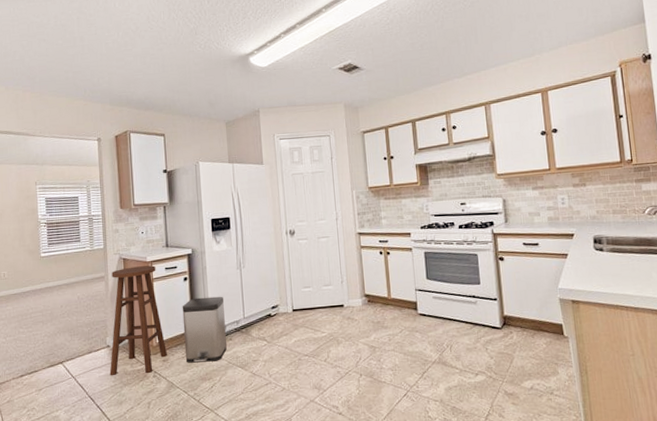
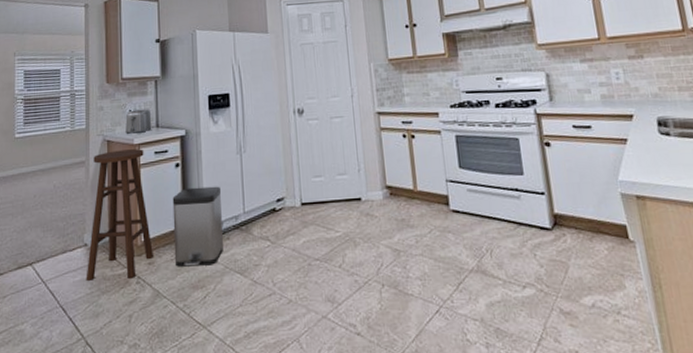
toaster: none [139,231,162,254] -> present [125,109,152,135]

